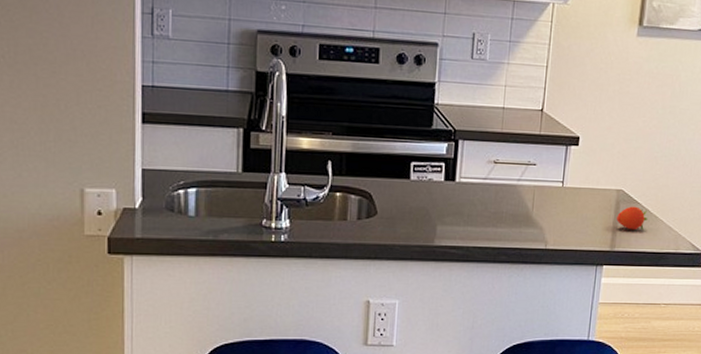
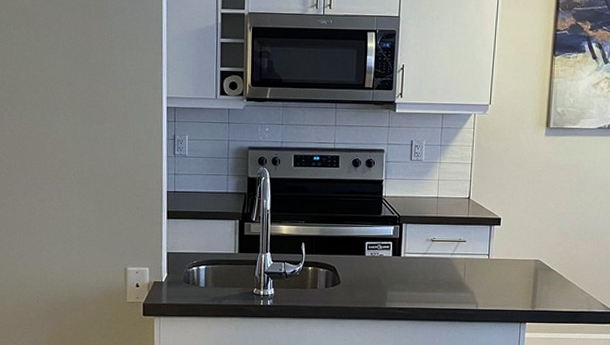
fruit: present [616,206,647,231] -> none [536,273,562,294]

